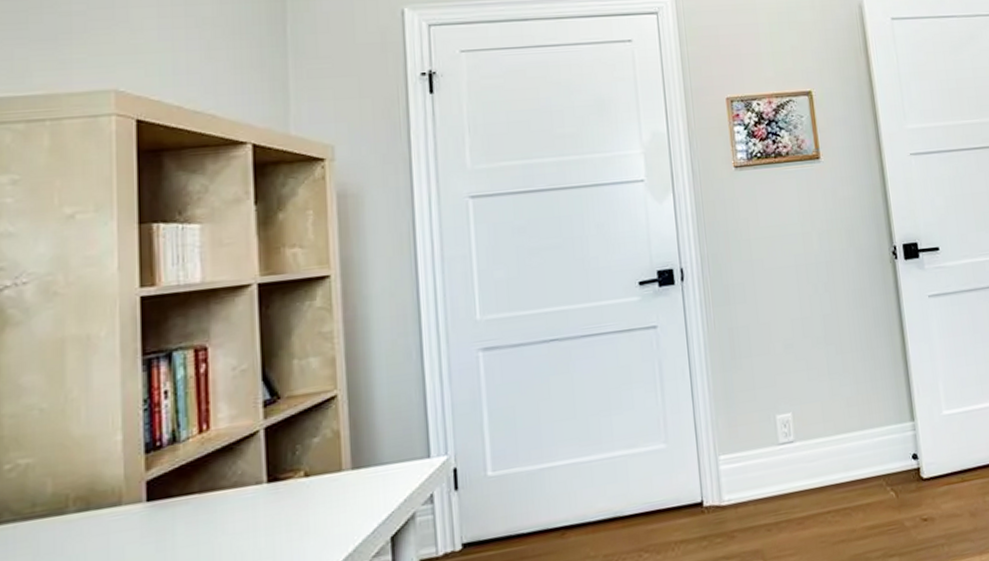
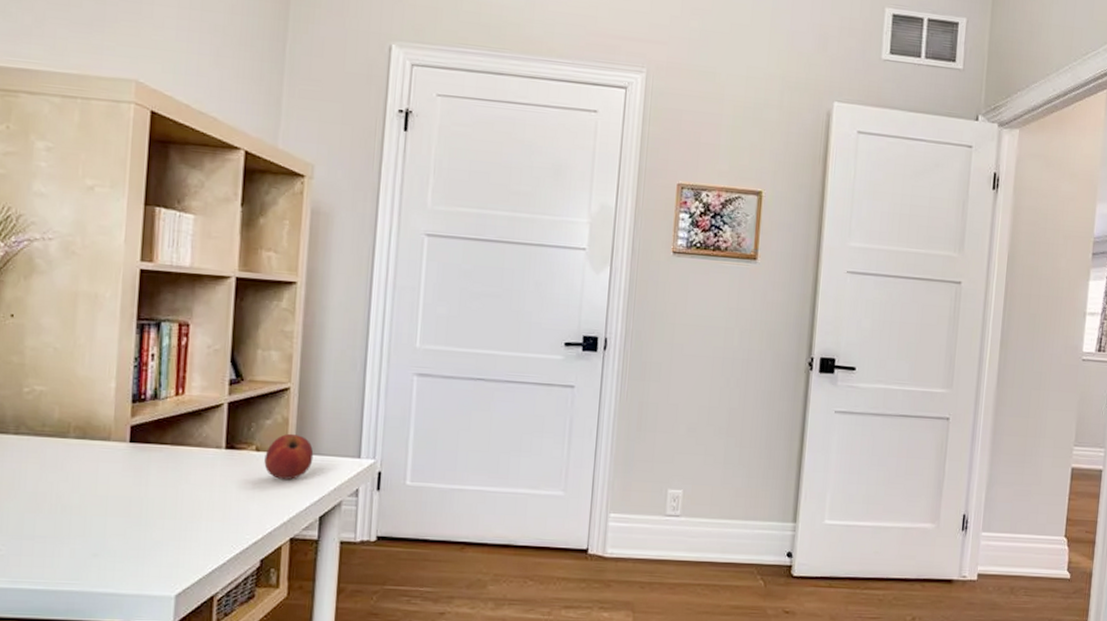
apple: none [316,446,375,504] -> present [264,433,314,480]

